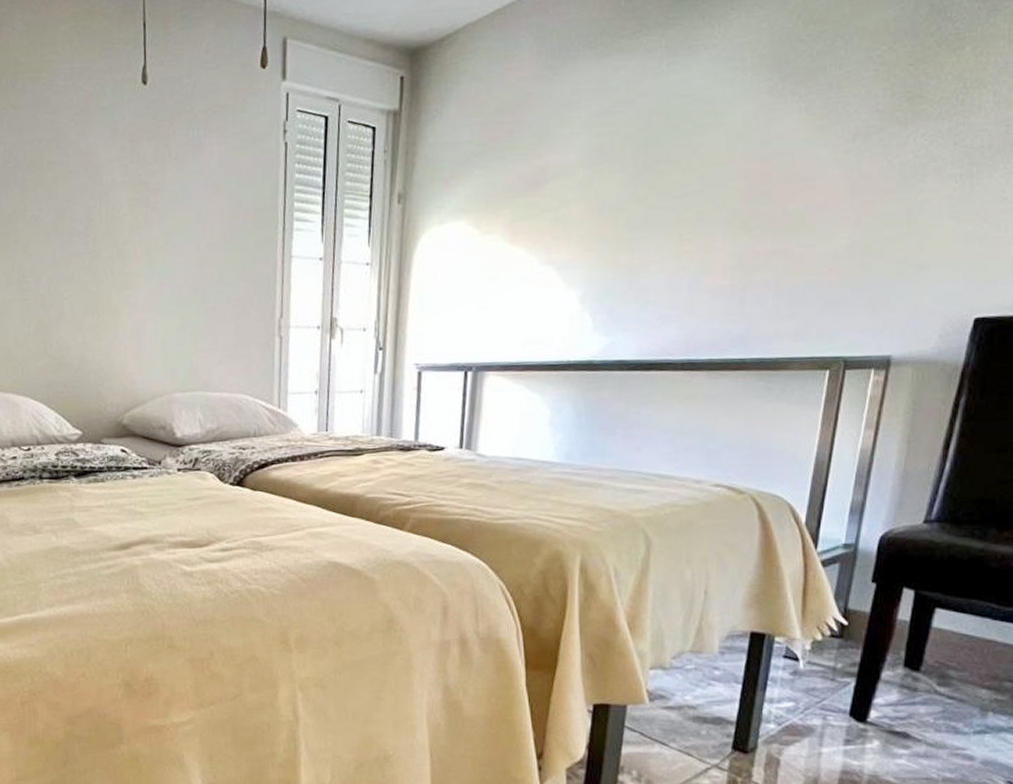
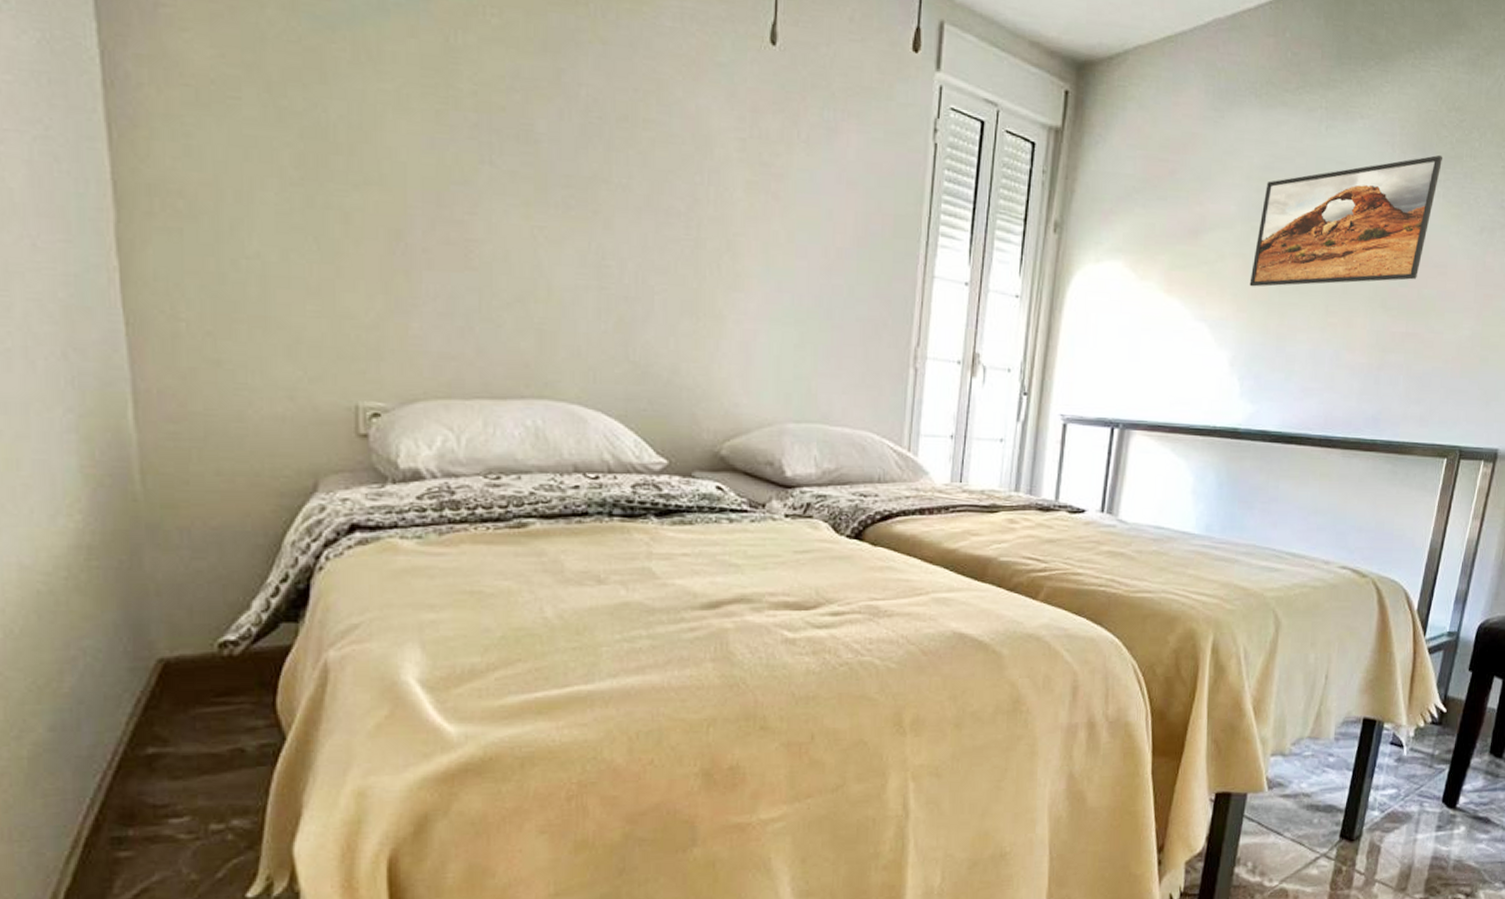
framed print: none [596,70,803,227] -> present [1249,154,1443,287]

